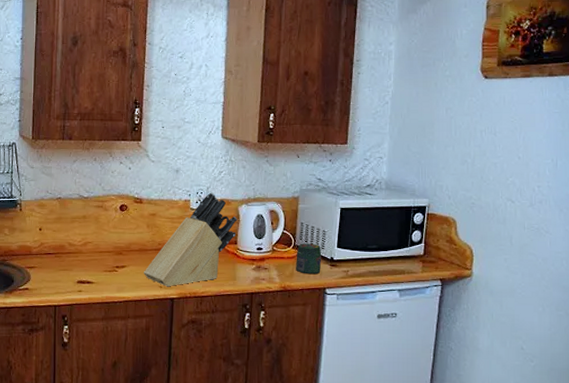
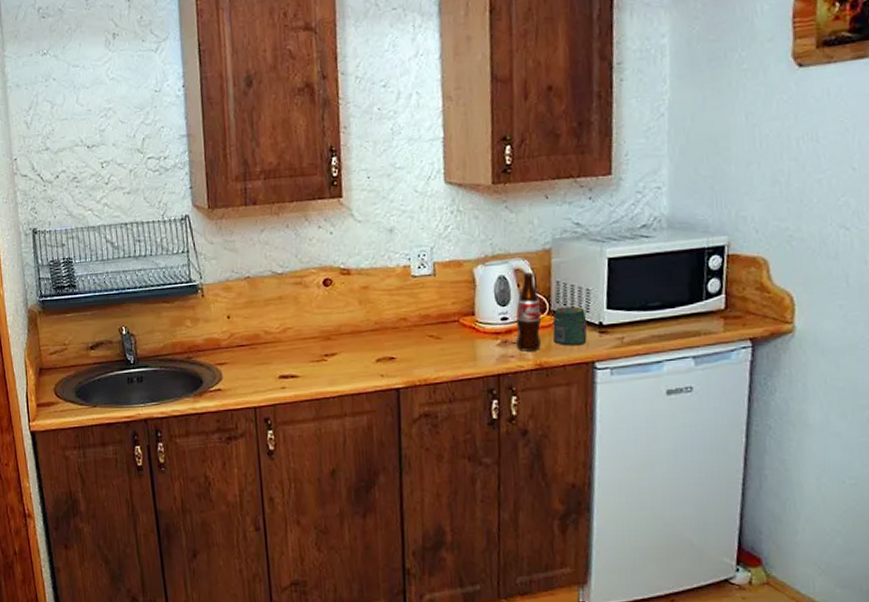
knife block: present [143,192,238,287] -> none [358,253,474,375]
bottle: none [267,214,288,276] -> present [515,272,542,352]

